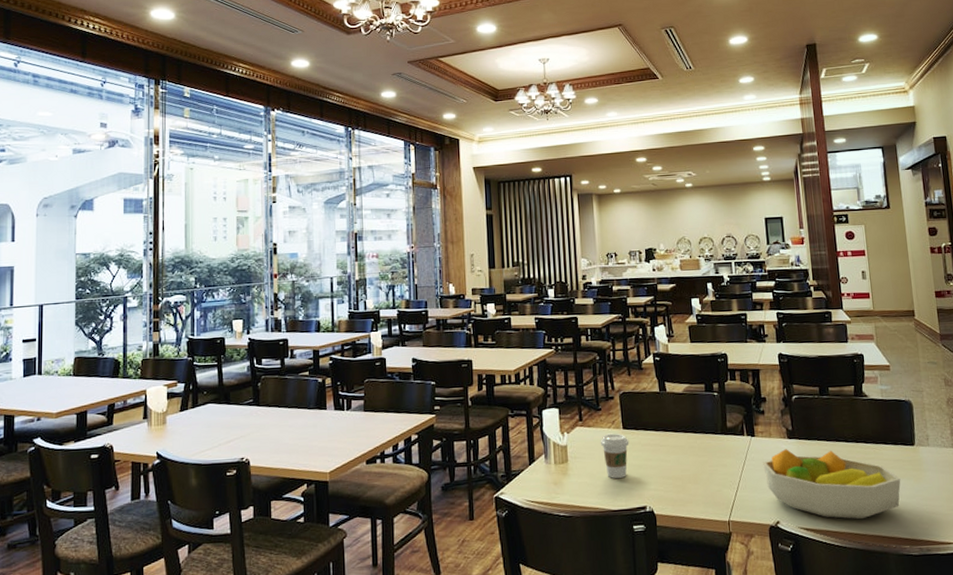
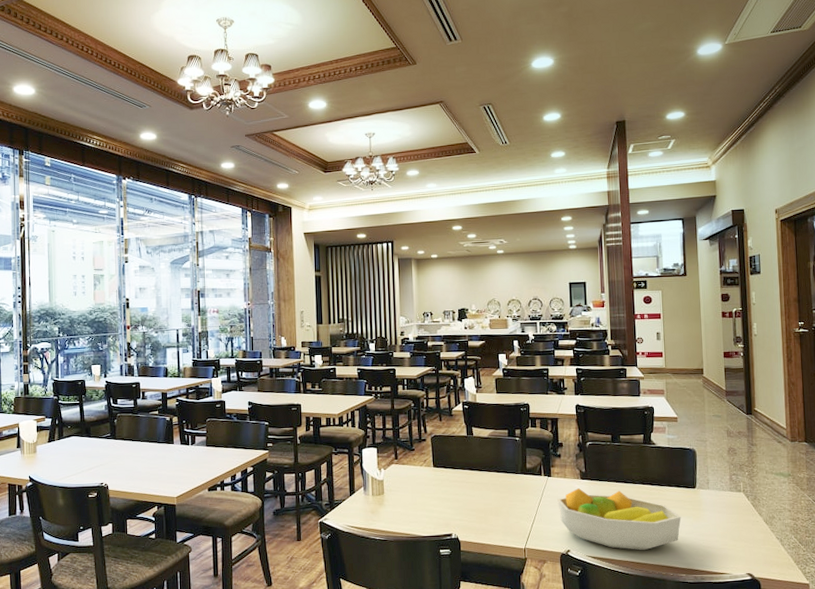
coffee cup: present [600,433,629,478] -> none [413,470,439,509]

